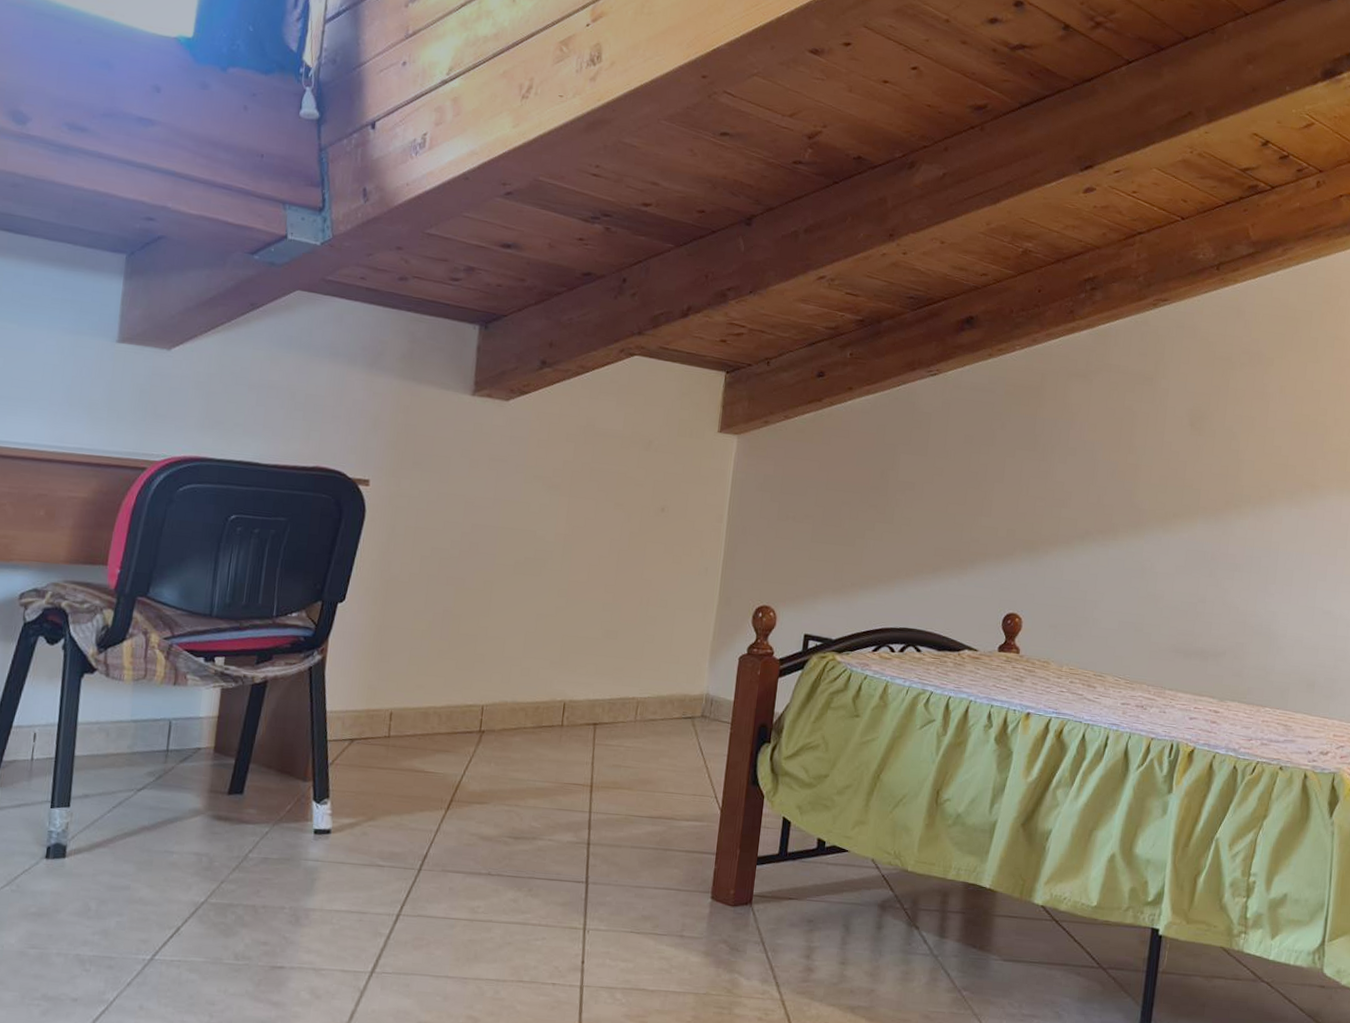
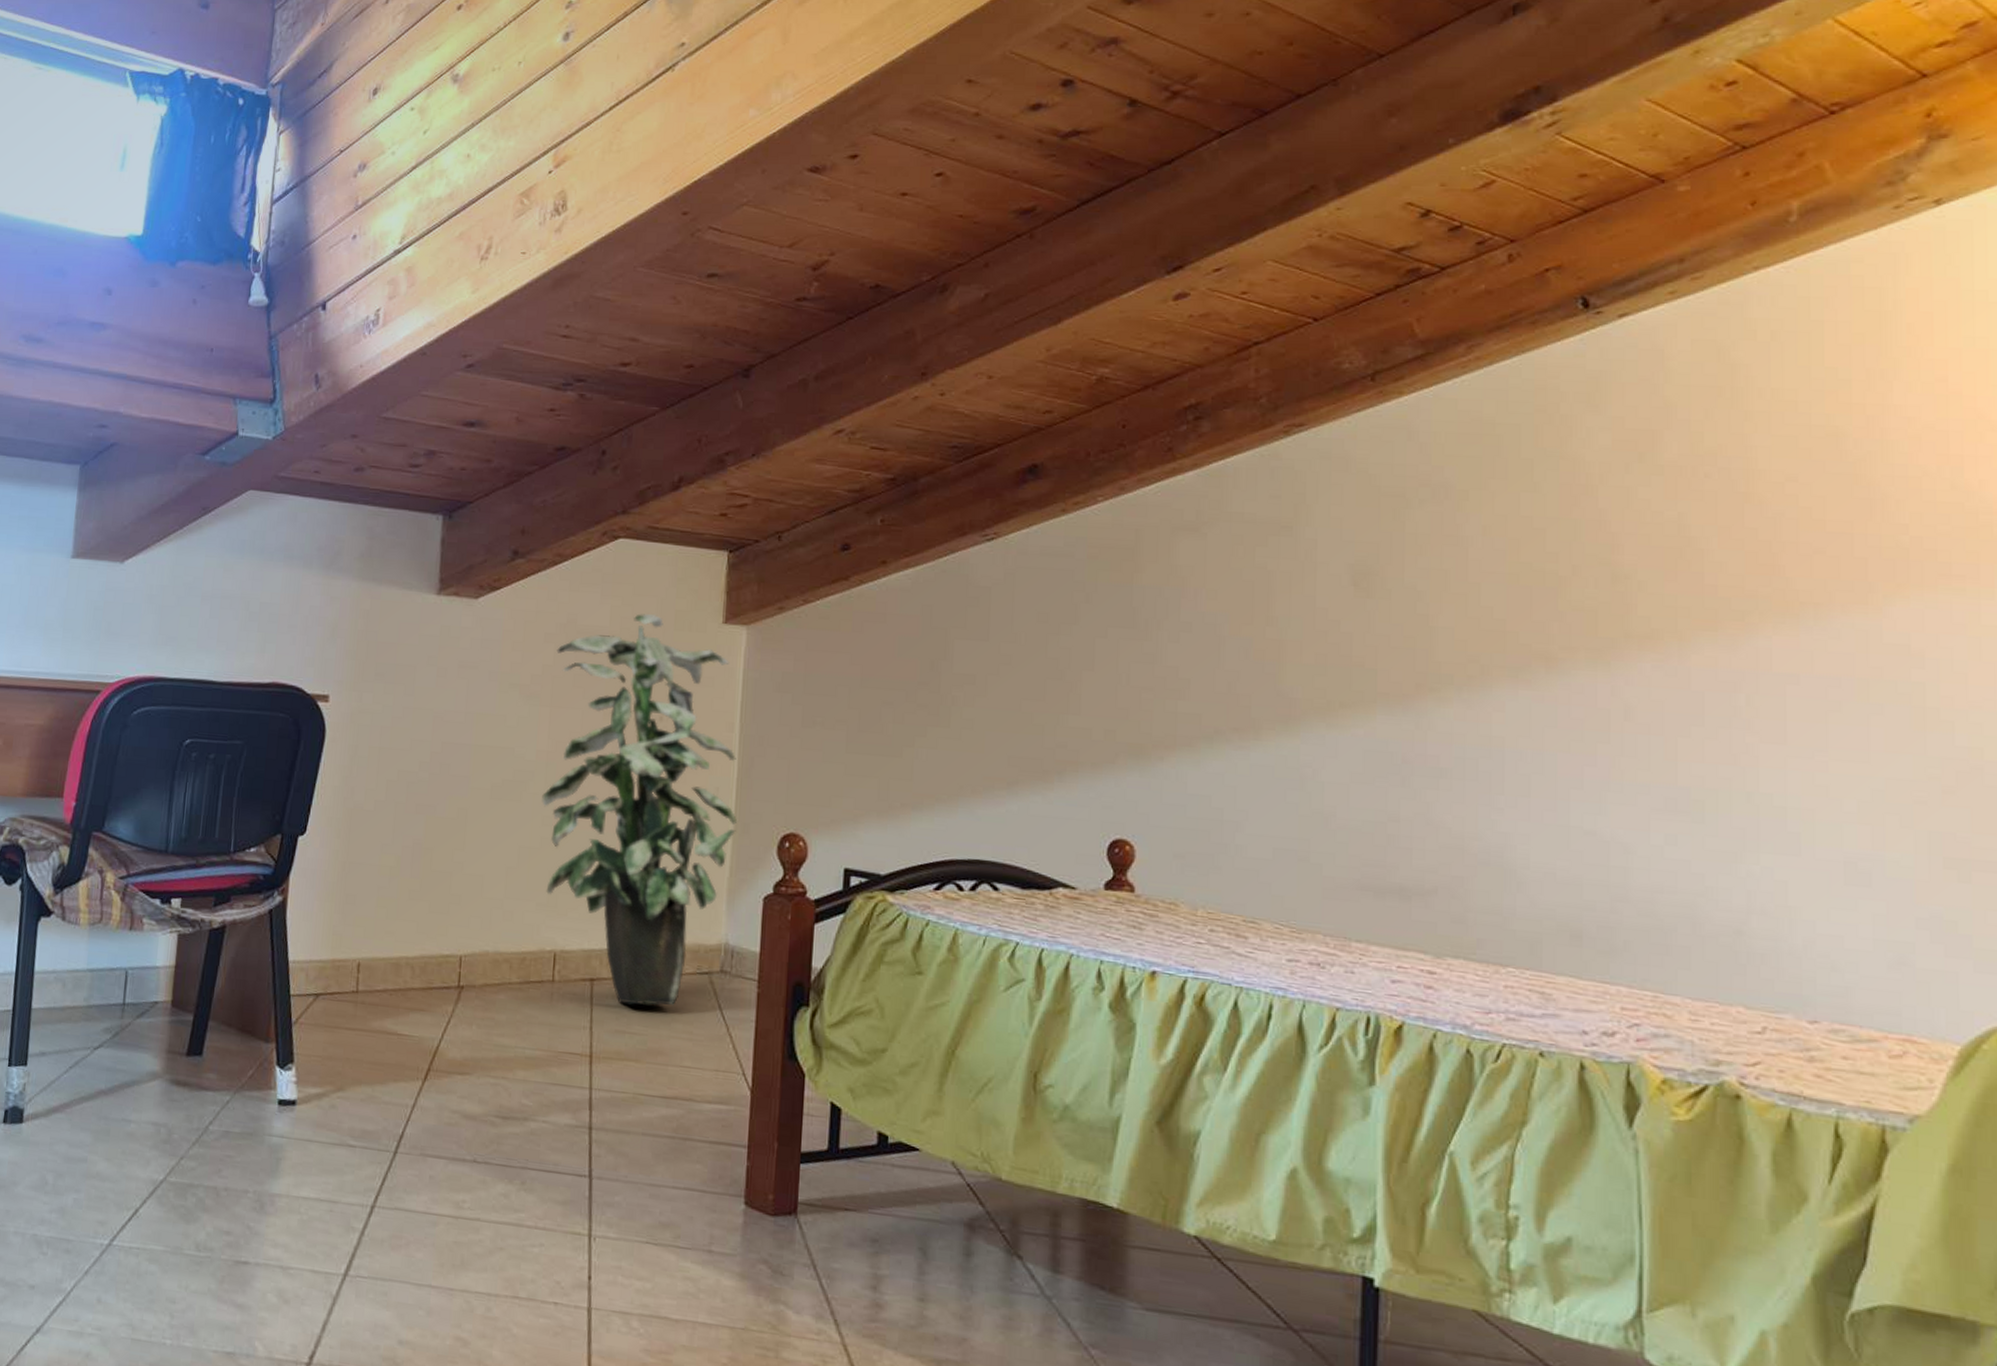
indoor plant: none [558,421,723,745] -> present [542,613,737,1006]

